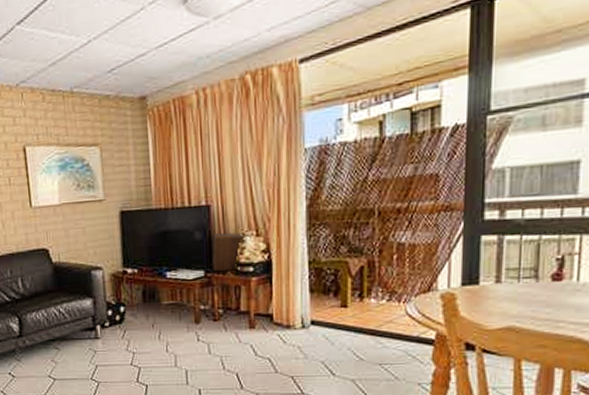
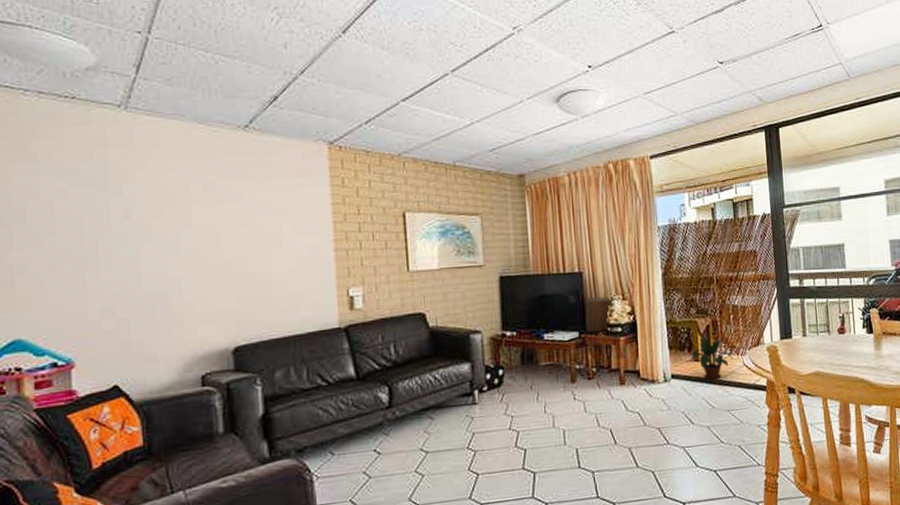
potted plant: none [334,277,393,329] -> present [689,335,734,380]

